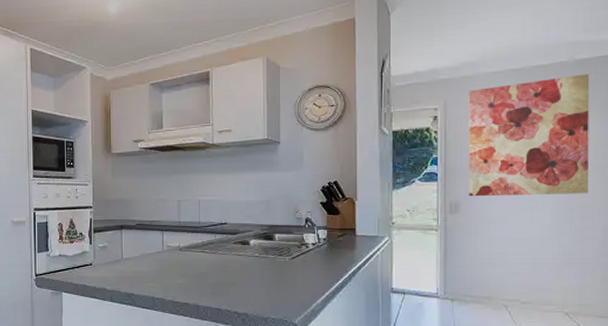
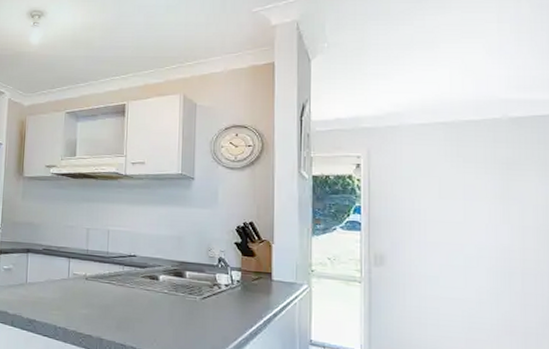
wall art: present [468,74,590,197] -> none [393,132,529,258]

